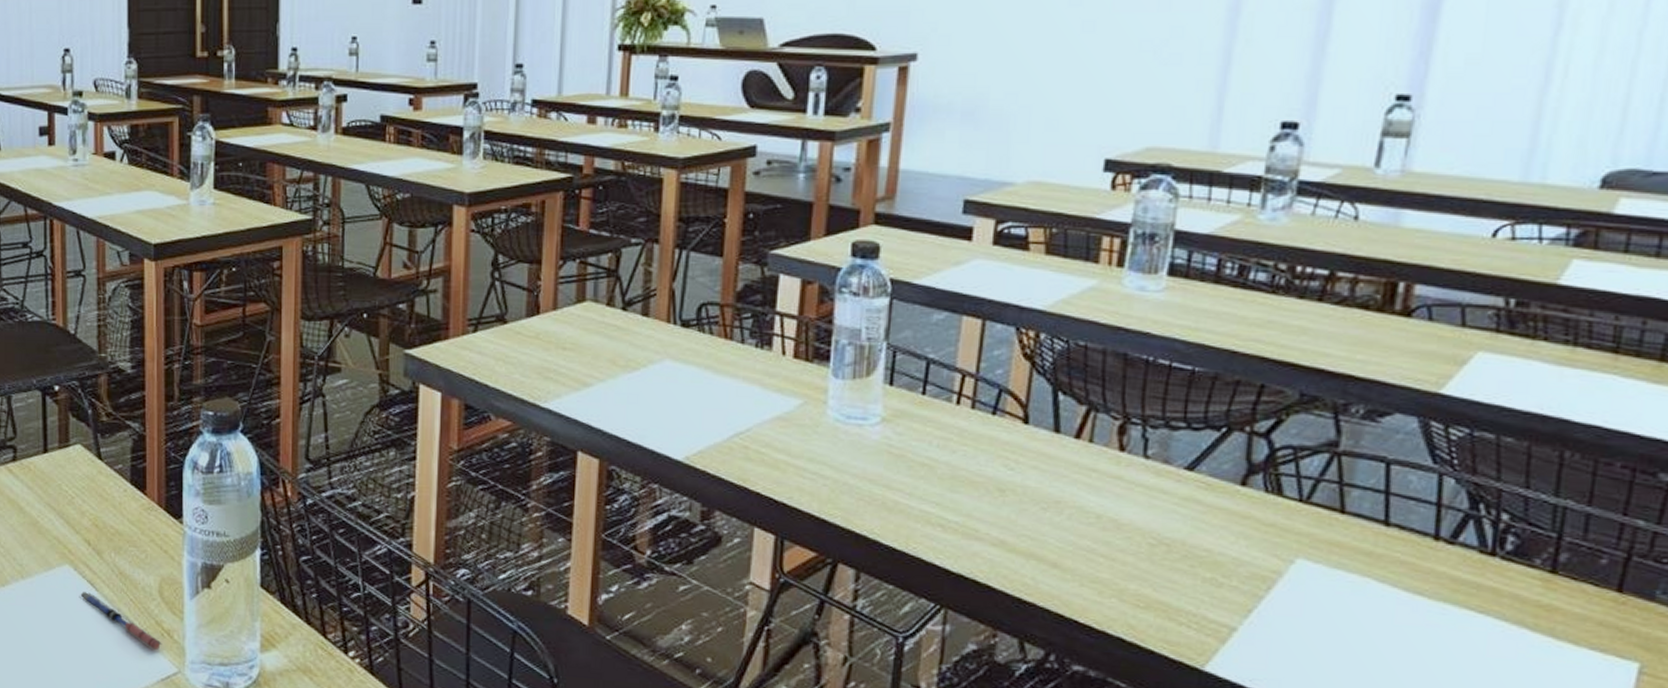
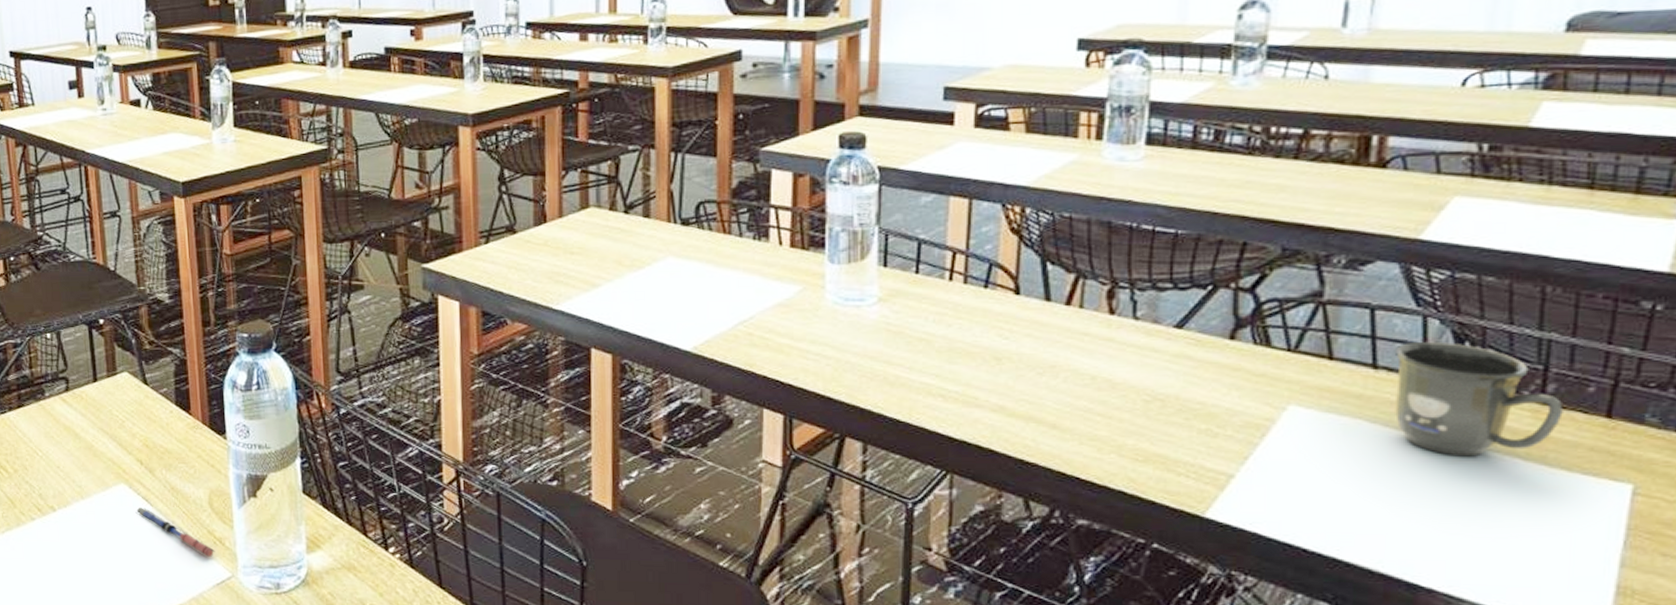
mug: none [1404,500,1575,624] -> present [1395,341,1564,457]

